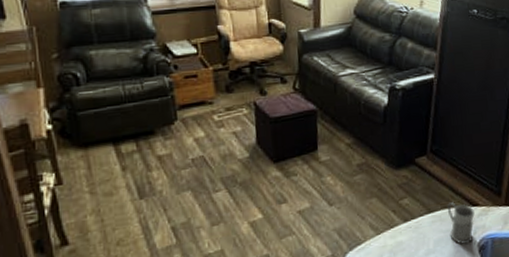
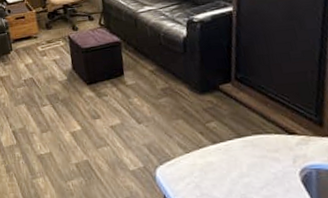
mug: present [447,202,475,246] -> none [258,129,293,173]

